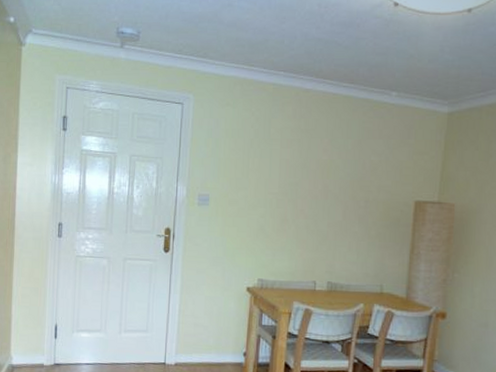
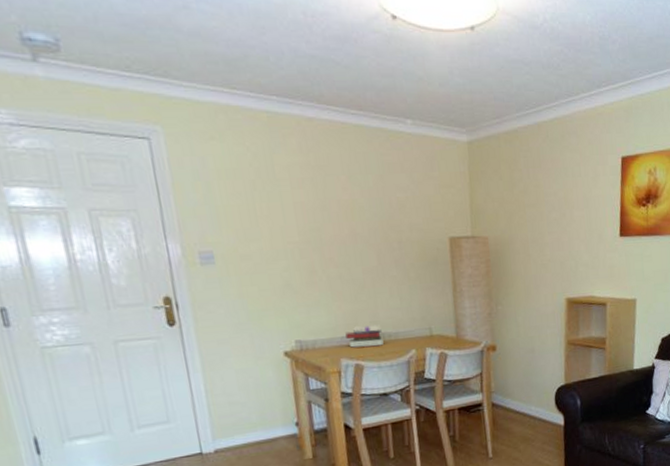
books: none [302,273,335,297] -> present [345,324,384,349]

